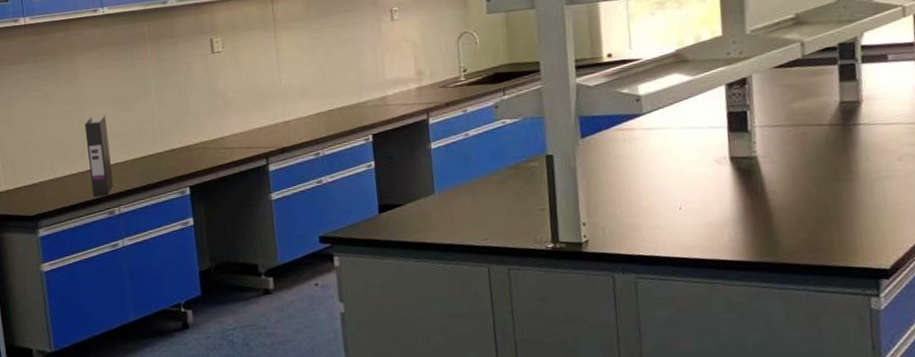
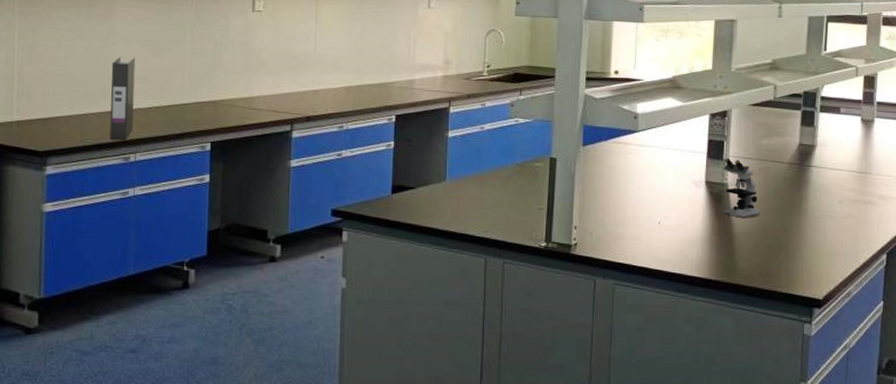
microscope: none [750,129,801,192] -> present [724,158,760,218]

